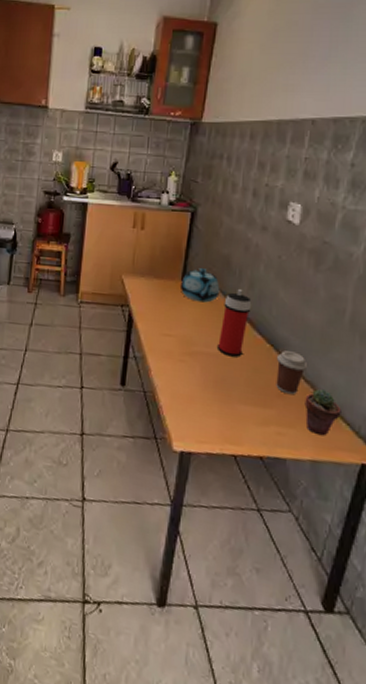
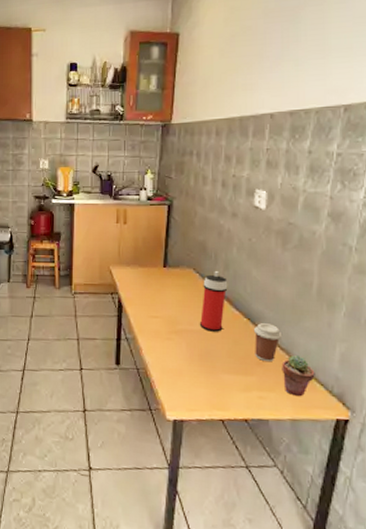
teapot: present [179,268,220,303] -> none [162,255,199,285]

